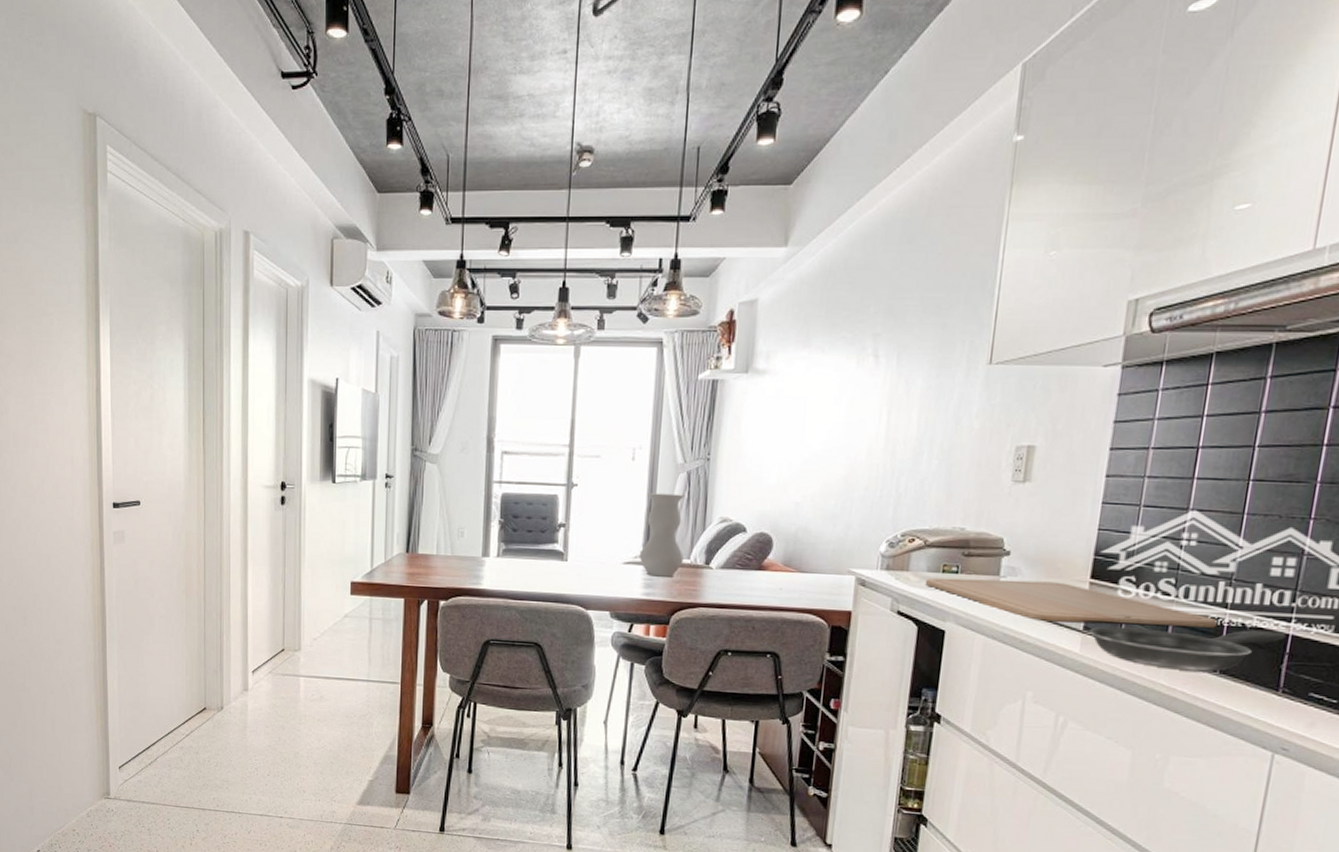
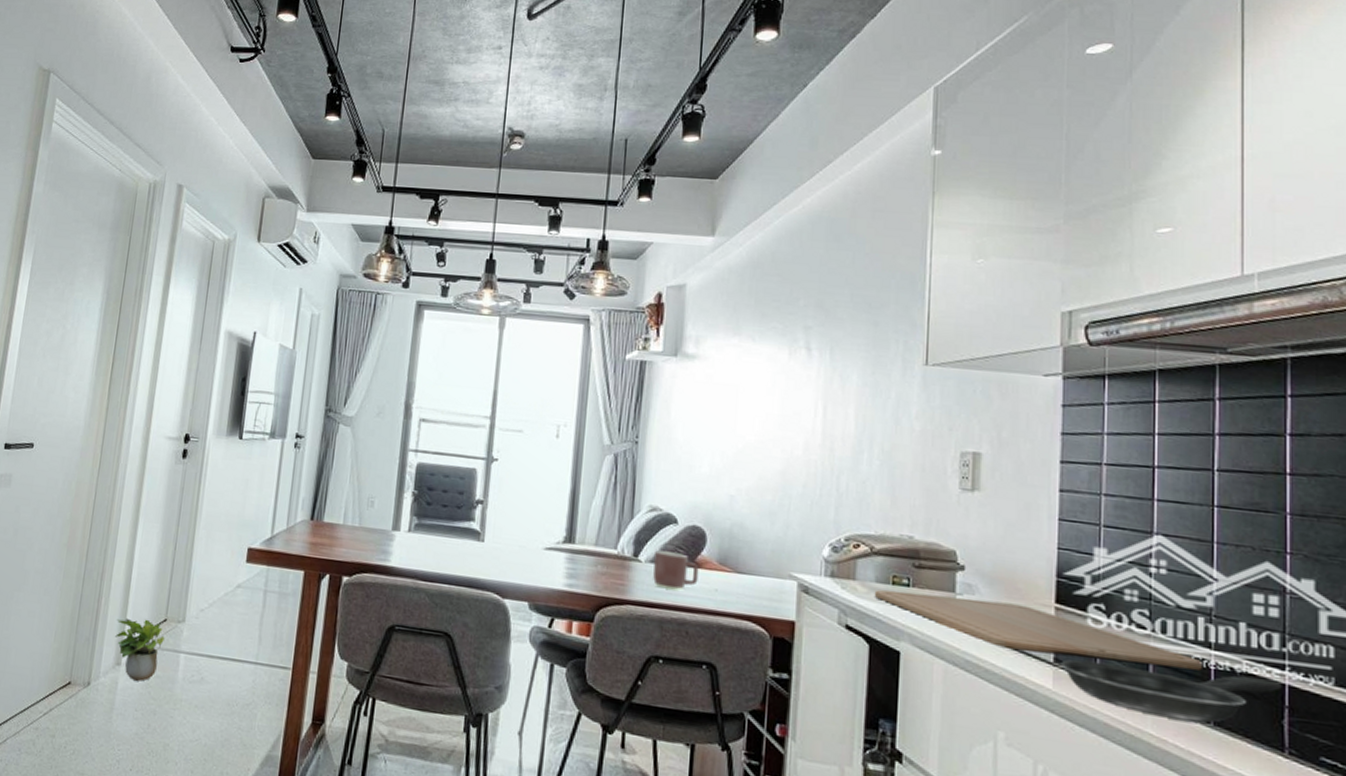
potted plant: none [239,650,284,703] -> present [115,617,165,681]
vase: present [640,493,685,578] -> none [563,473,612,569]
mug: none [723,557,766,592] -> present [653,550,699,591]

